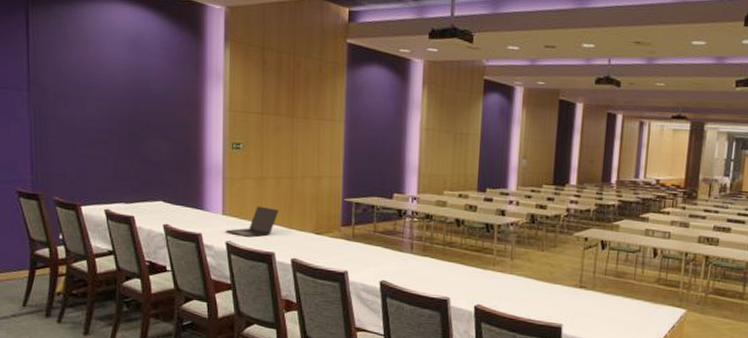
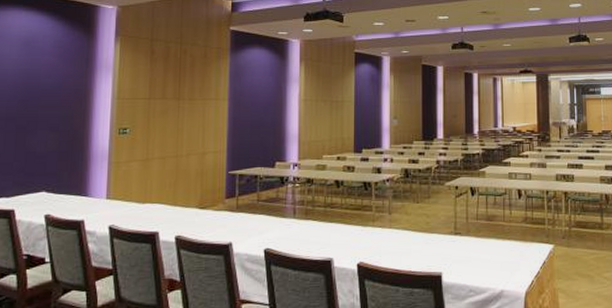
laptop: present [225,206,278,237] -> none [108,187,163,219]

